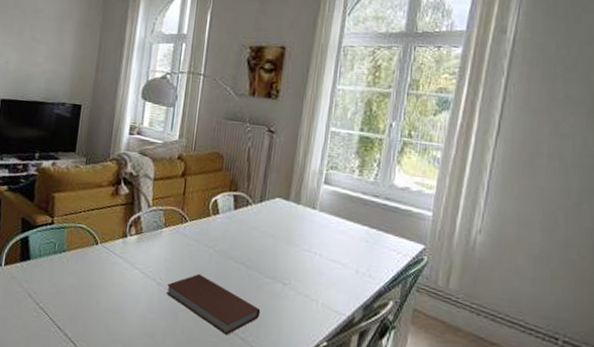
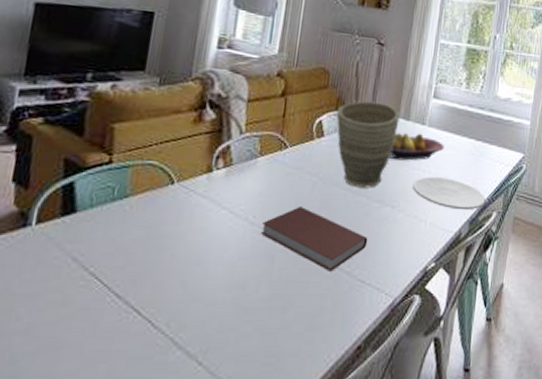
vase: none [230,183,291,265] -> present [336,101,400,188]
fruit bowl: none [279,215,336,243] -> present [388,133,444,161]
plate: none [304,258,382,296] -> present [413,176,486,211]

